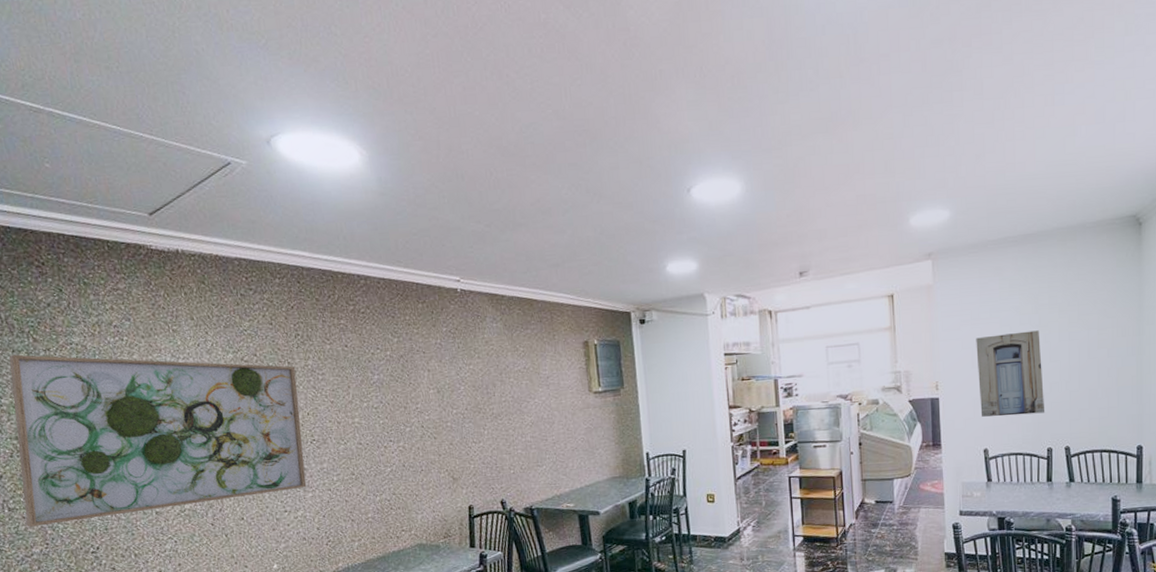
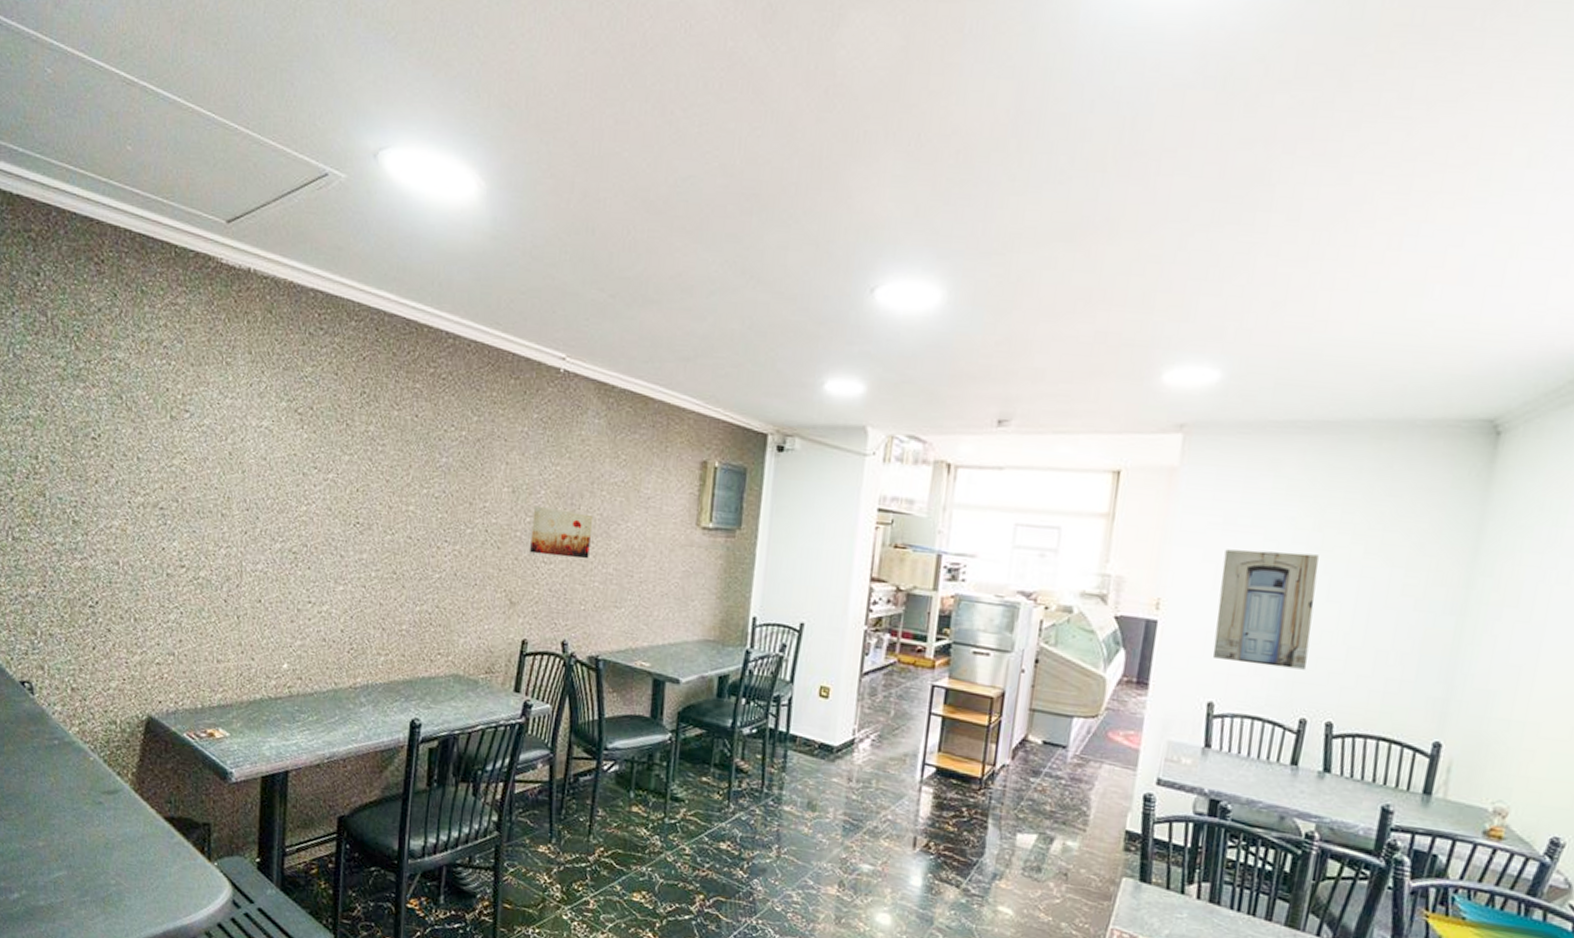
wall art: present [8,354,307,527] -> none [27,360,353,579]
wall art: none [457,398,509,437] -> present [530,505,594,559]

